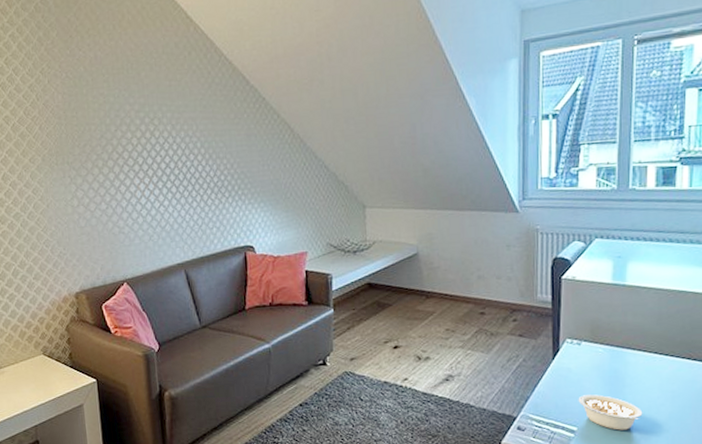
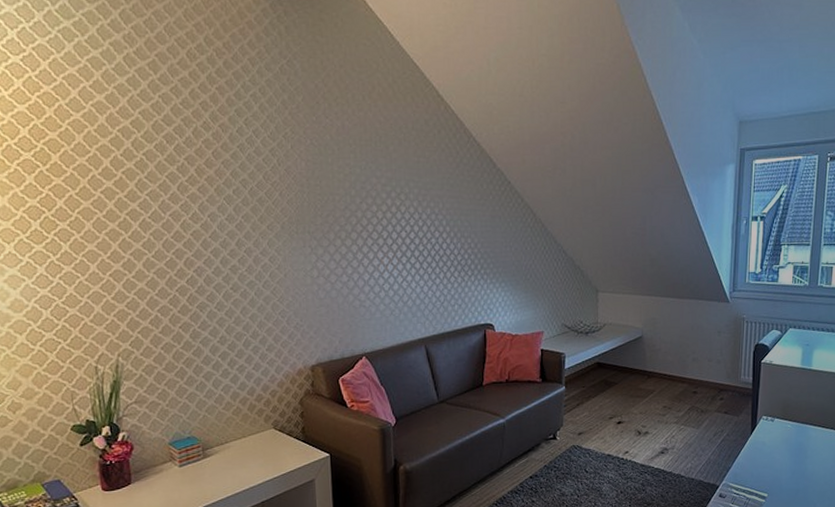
legume: present [578,394,643,430] -> none [769,465,820,496]

